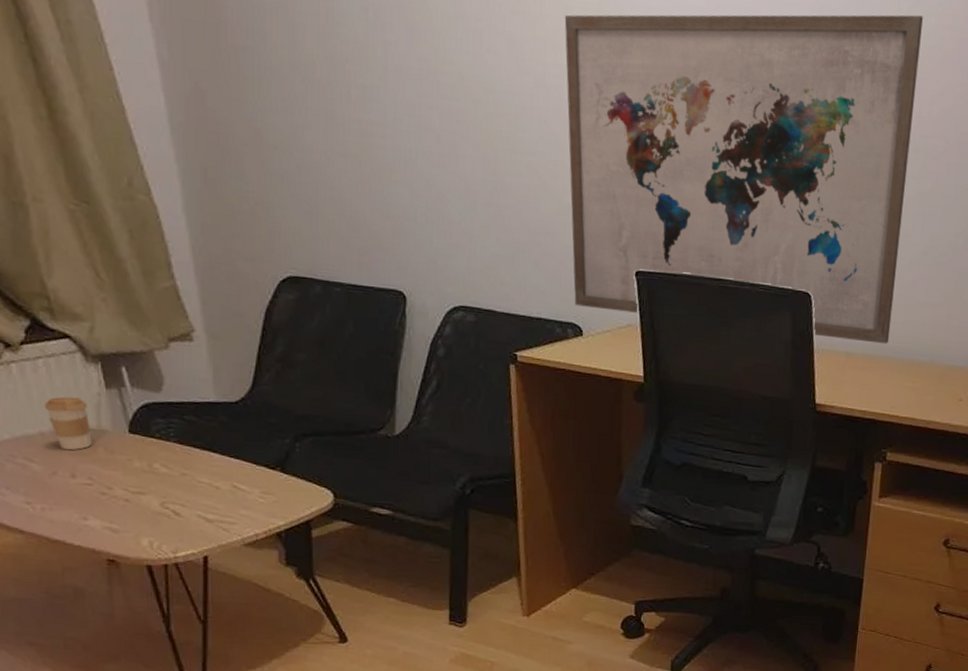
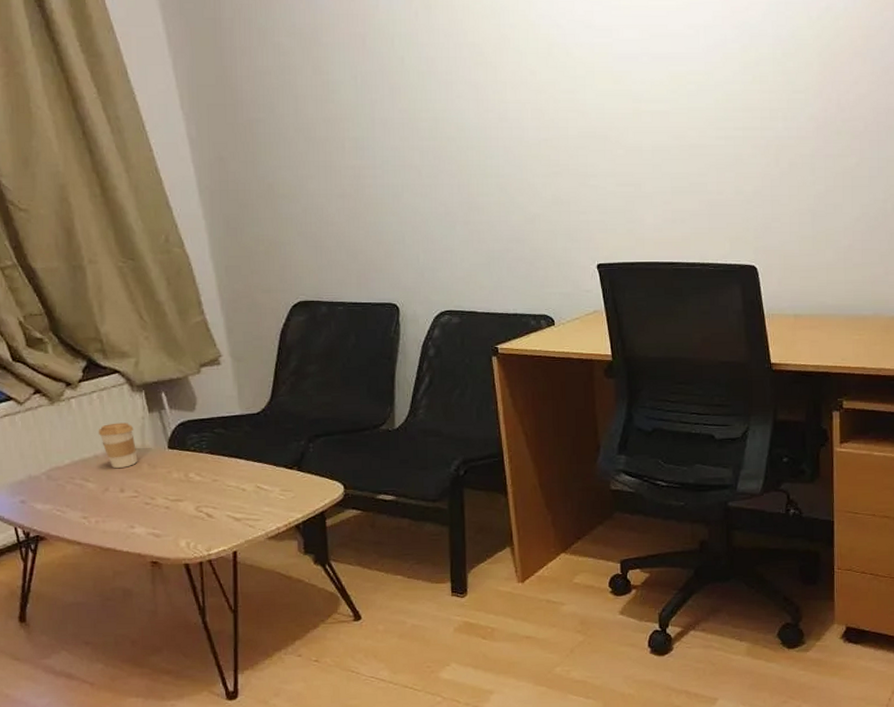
wall art: present [564,14,924,344] -> none [520,20,833,304]

